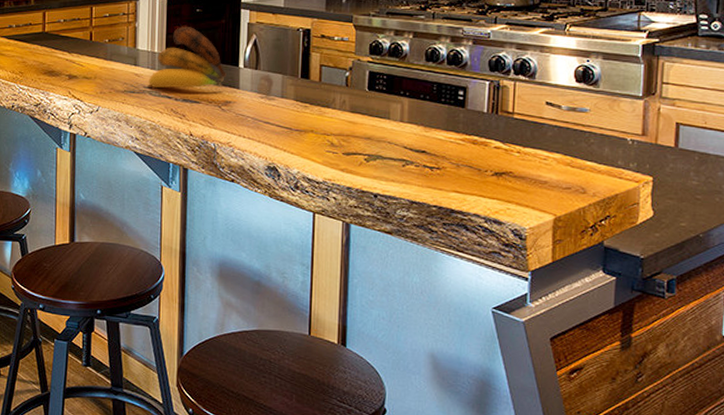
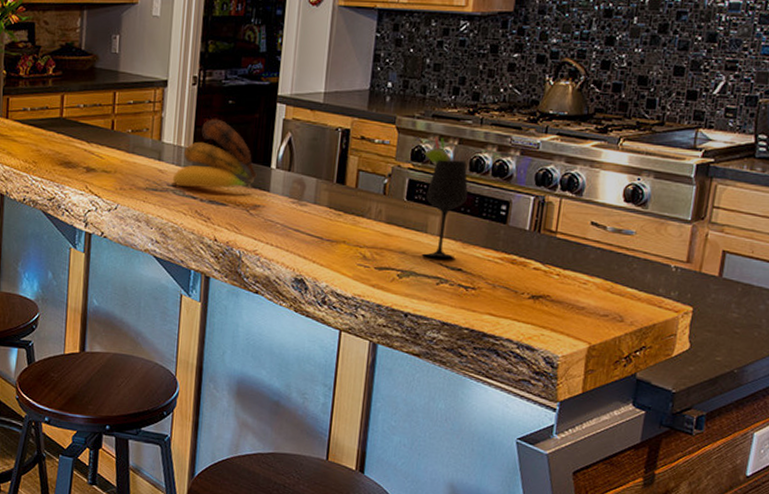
wine glass: none [382,32,426,141] -> present [422,137,468,258]

